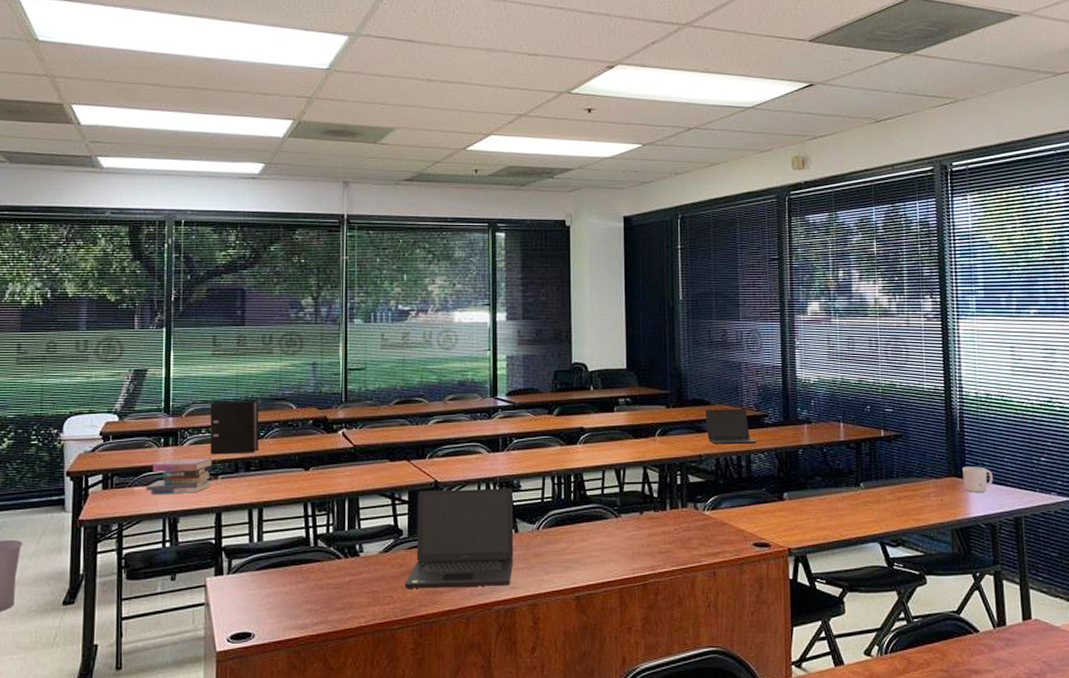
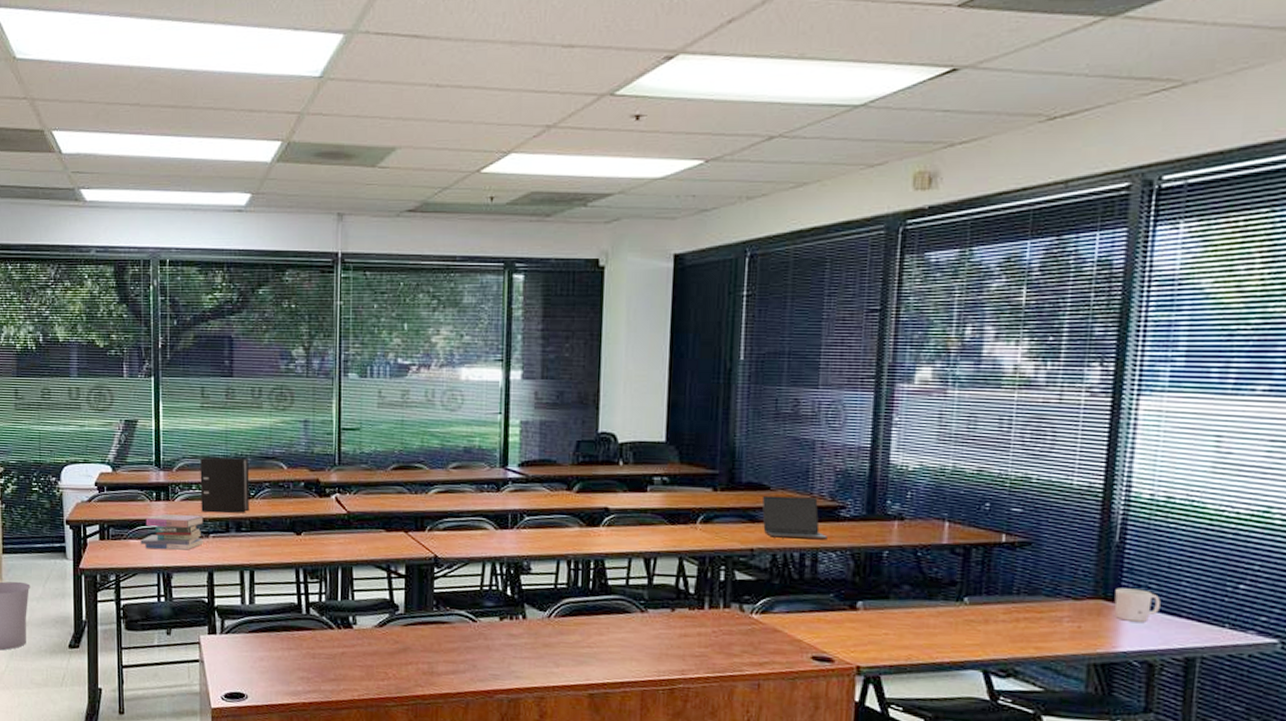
laptop: present [404,488,514,588] -> none [399,565,522,675]

